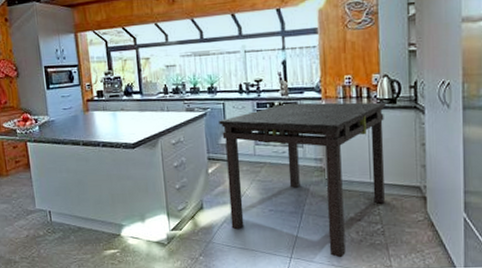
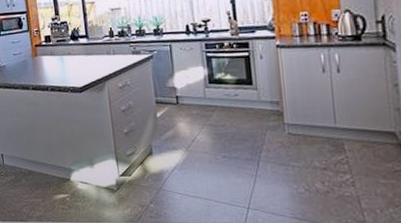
dining table: present [219,102,387,258] -> none [166,40,354,211]

